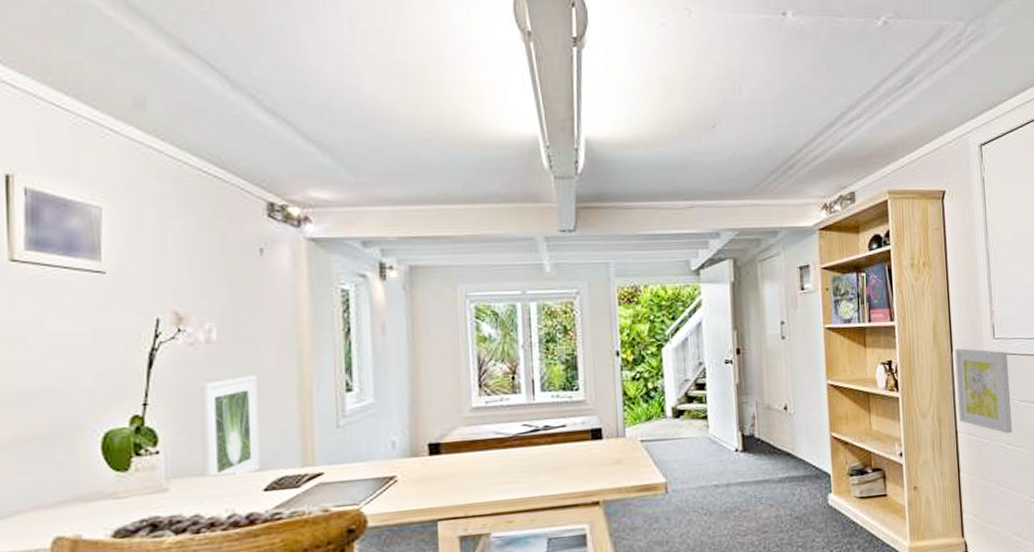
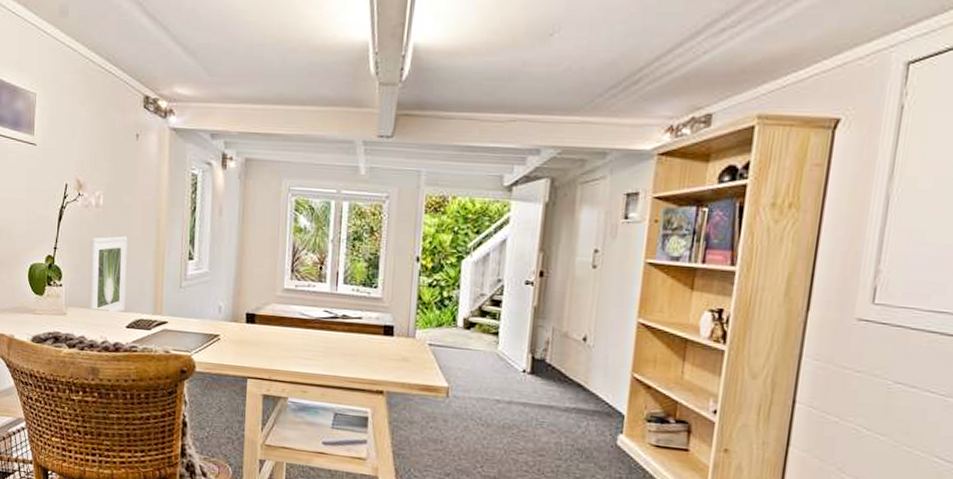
wall art: present [955,348,1013,434] -> none [801,308,890,418]

